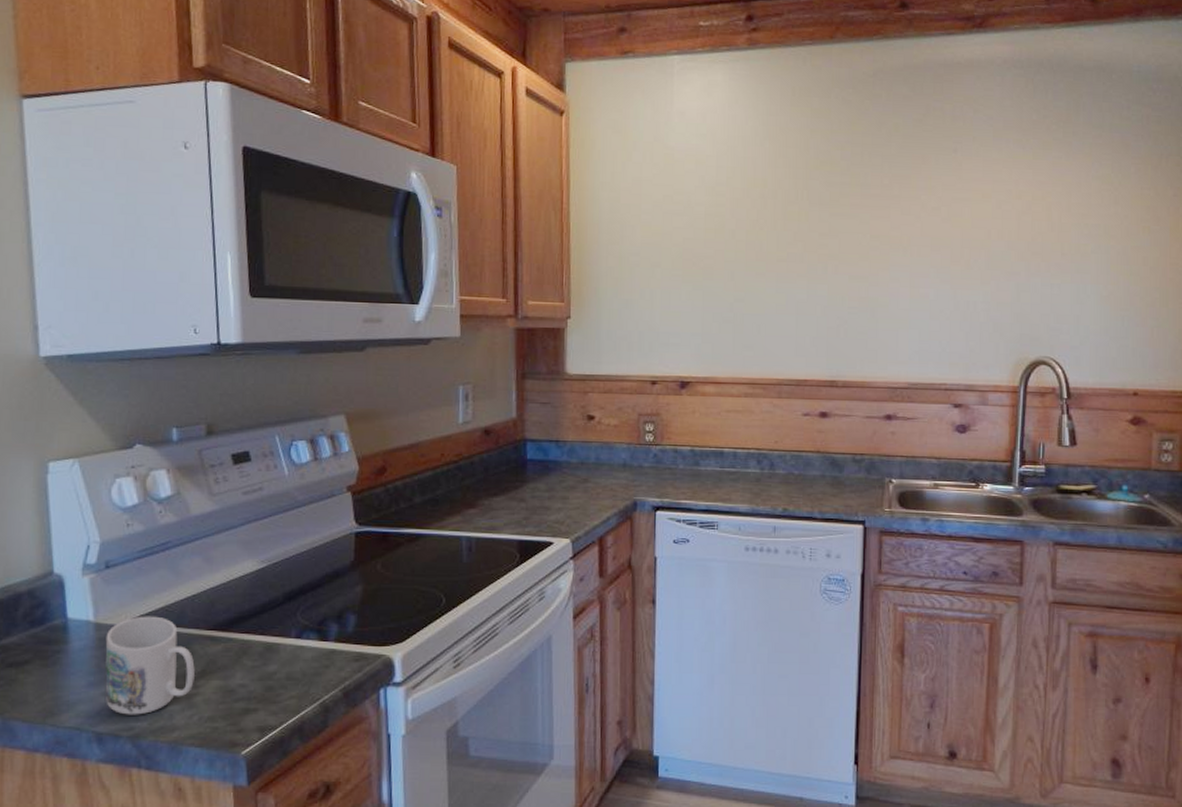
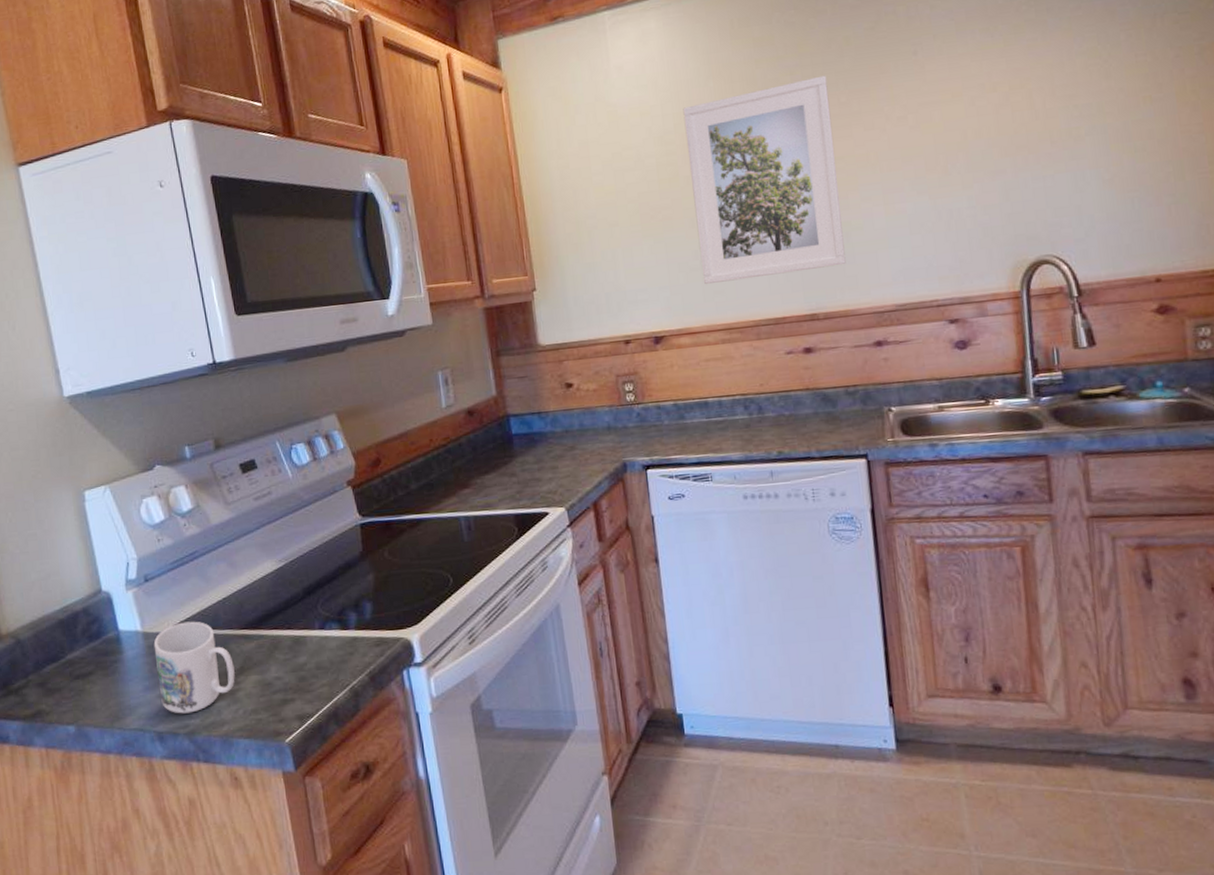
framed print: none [734,156,874,338] -> present [683,75,846,285]

